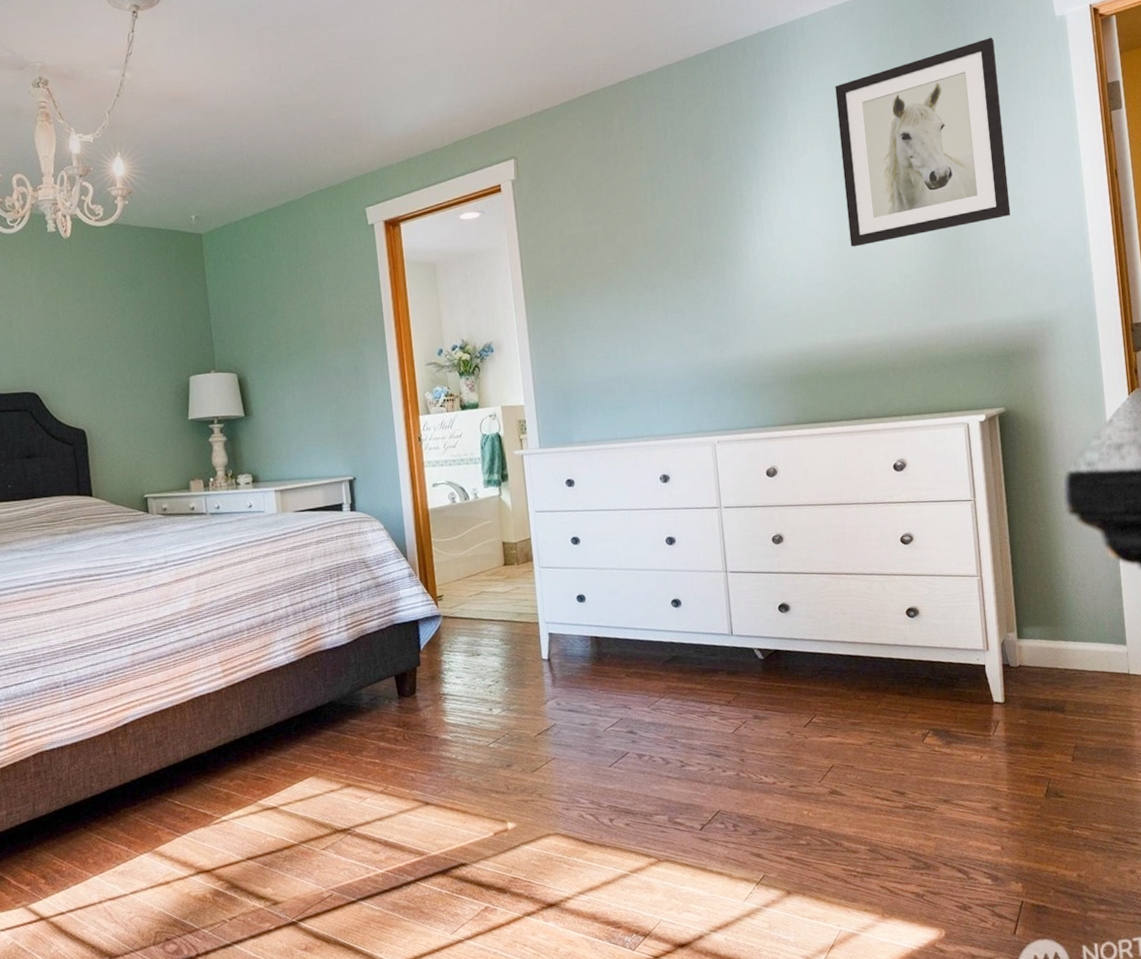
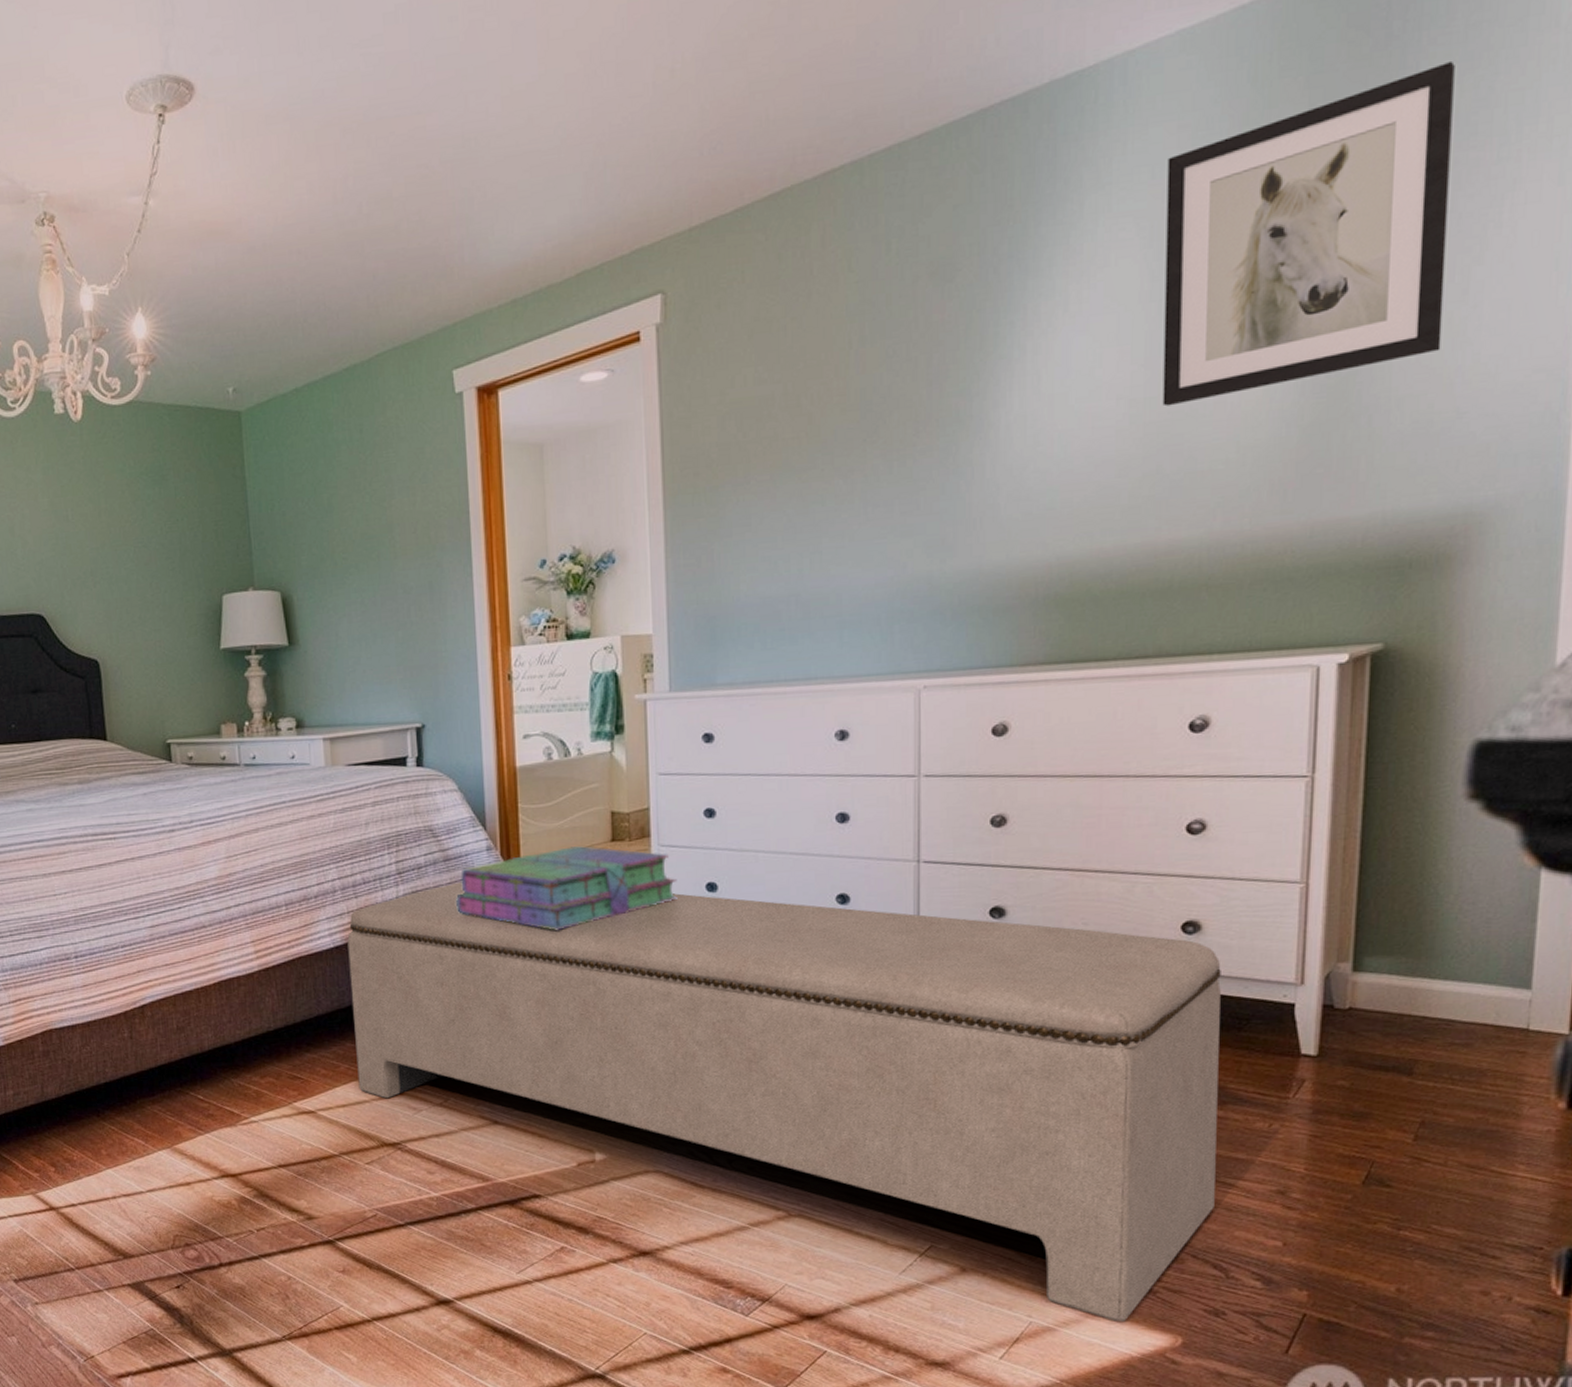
bench: none [300,603,953,923] -> present [347,882,1221,1322]
stack of books: none [386,570,557,639] -> present [456,846,678,930]

